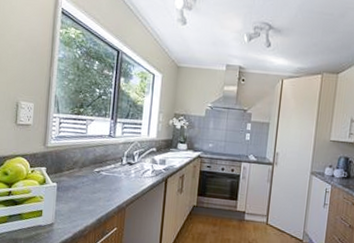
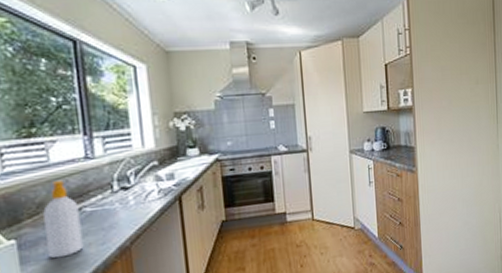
soap bottle: none [74,148,99,204] -> present [43,181,84,259]

